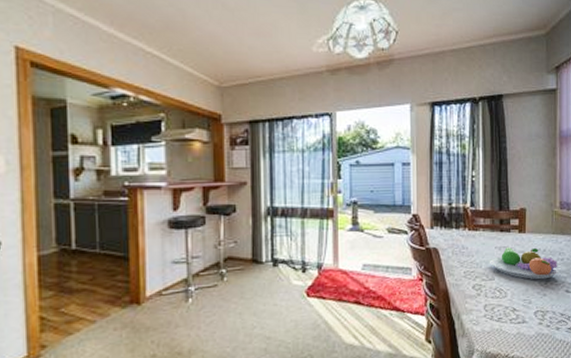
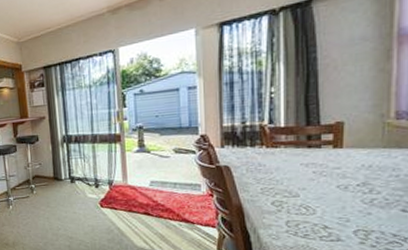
fruit bowl: present [490,246,558,280] -> none [294,162,391,198]

